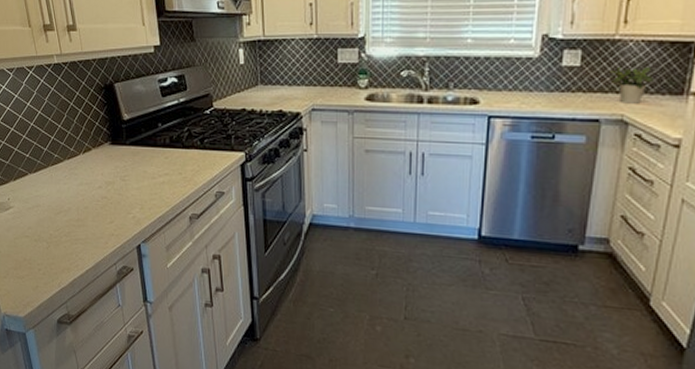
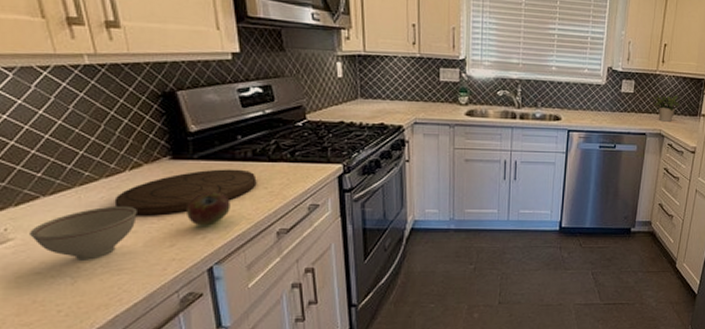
bowl: none [22,184,88,229] -> present [30,205,137,261]
cutting board: none [73,154,173,195] -> present [114,169,257,216]
fruit: none [122,175,153,207] -> present [187,192,230,226]

